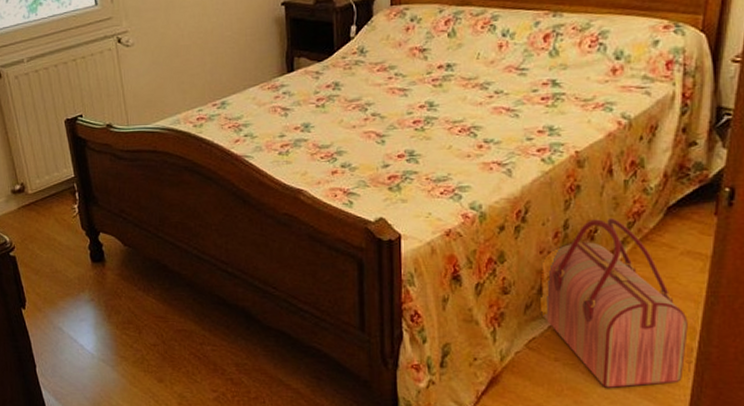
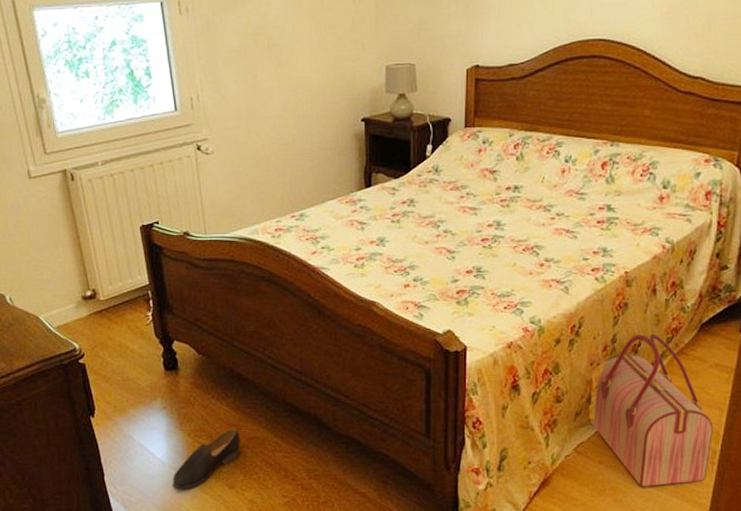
shoe: none [102,319,168,384] -> present [172,427,240,491]

